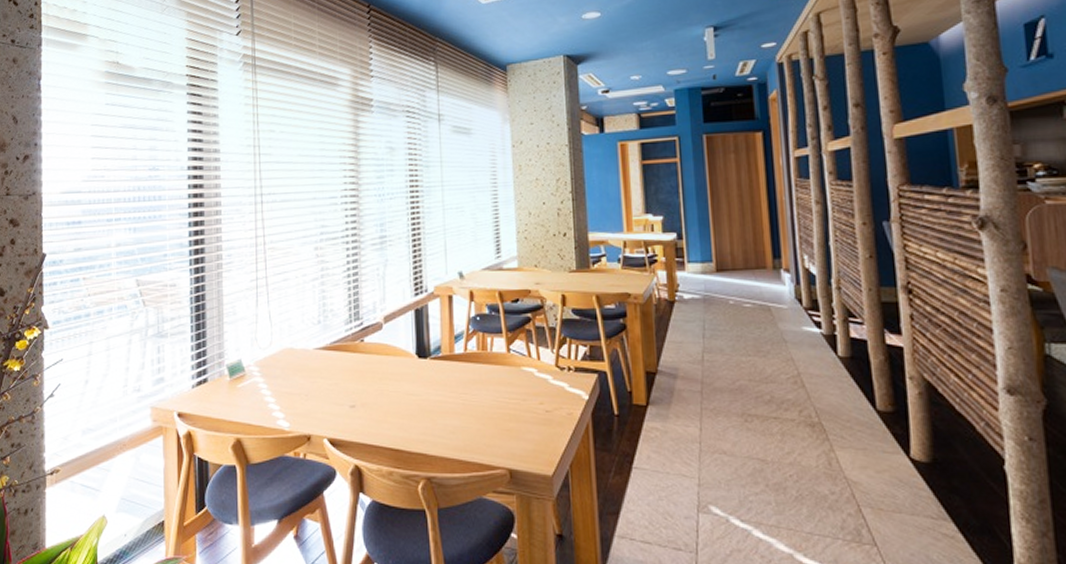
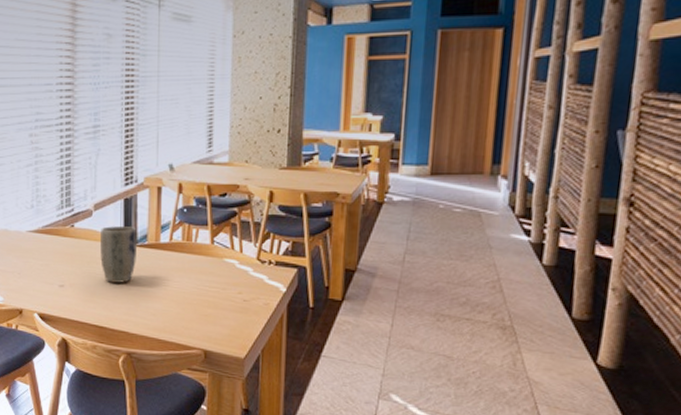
plant pot: none [392,338,431,400] -> present [100,226,137,283]

